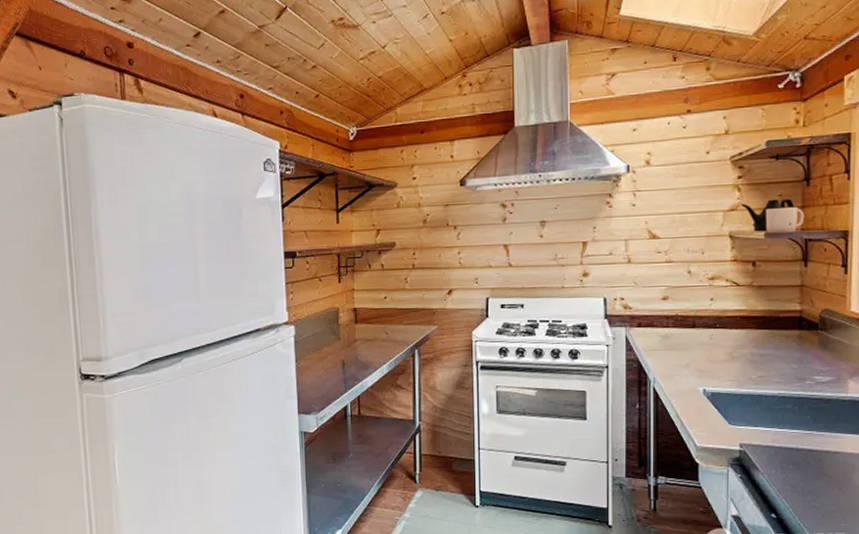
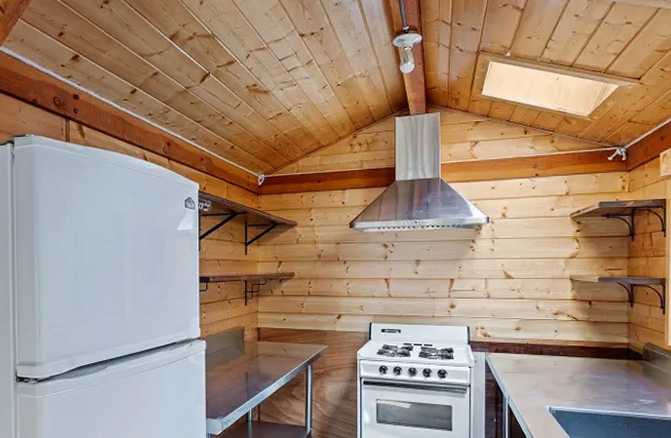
teapot: present [741,198,794,232] -> none [580,250,621,276]
mug: present [765,206,805,234] -> none [599,257,630,279]

